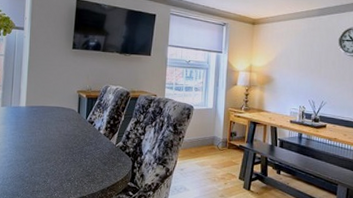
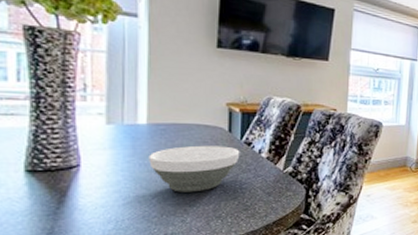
bowl: none [25,123,85,160] -> present [149,145,240,192]

